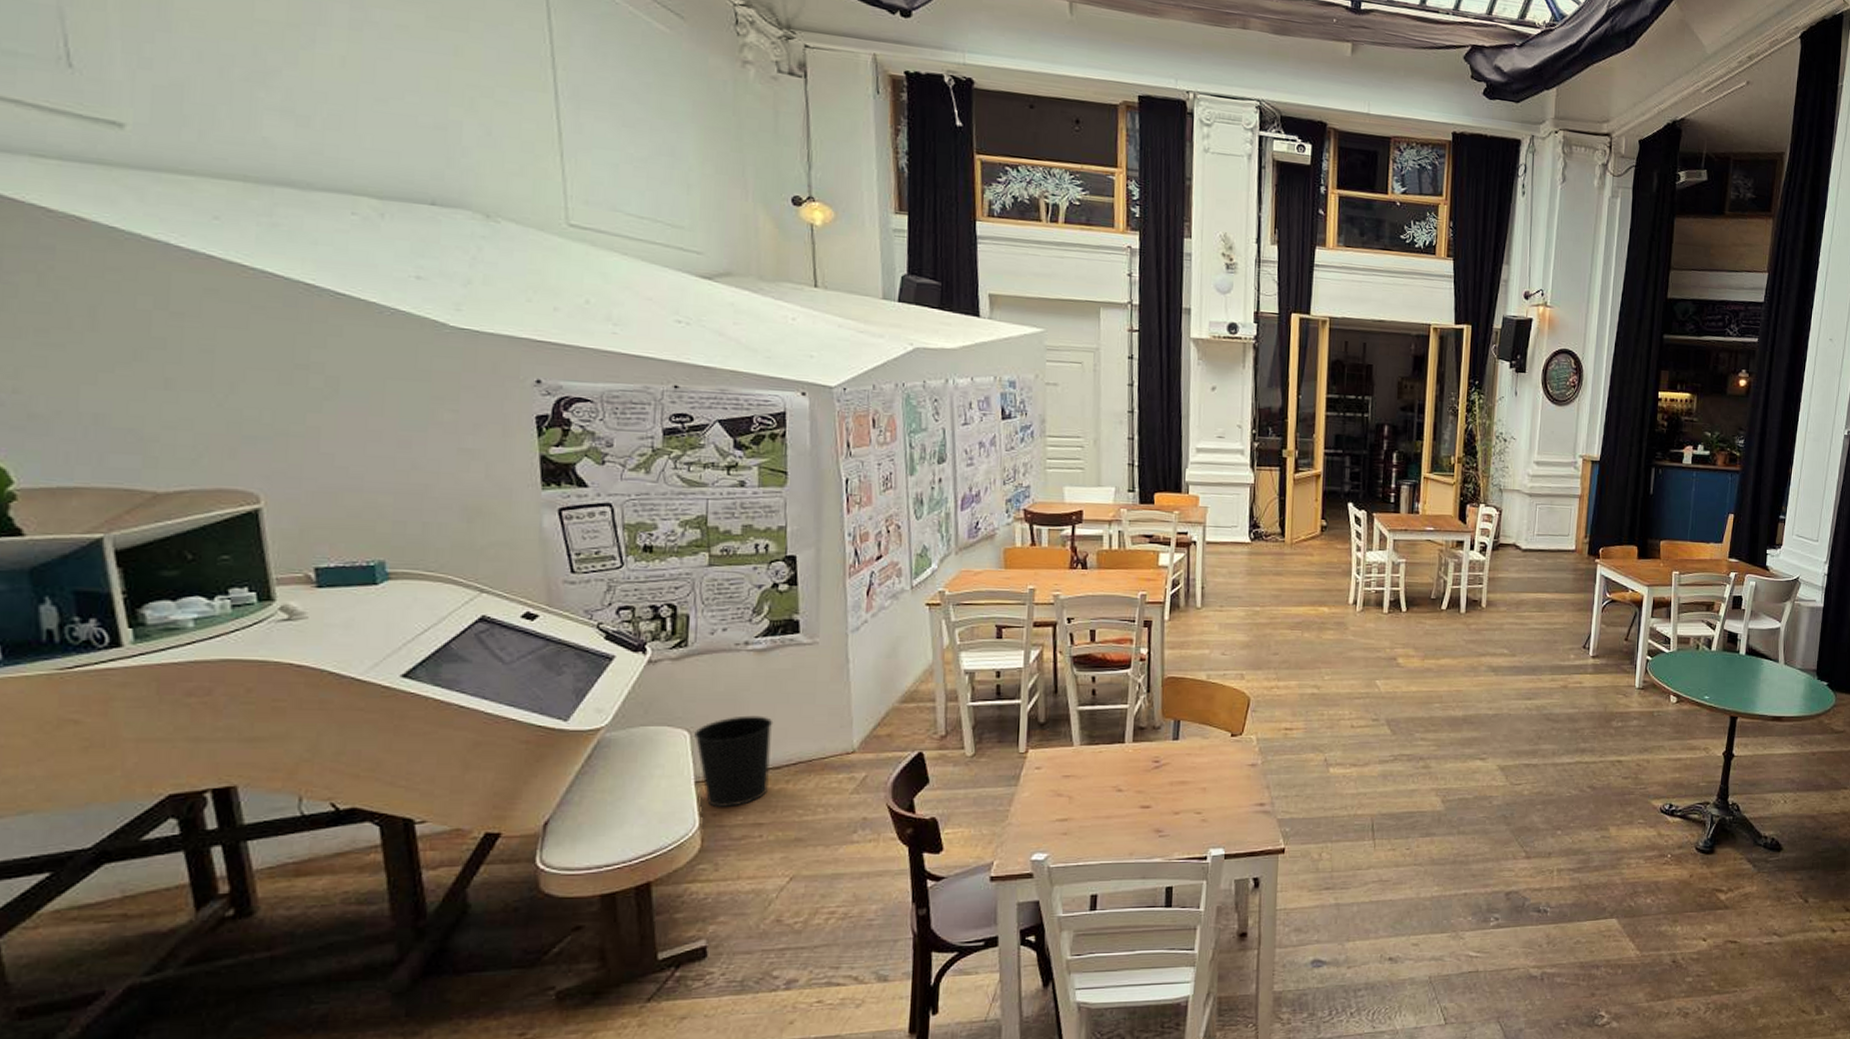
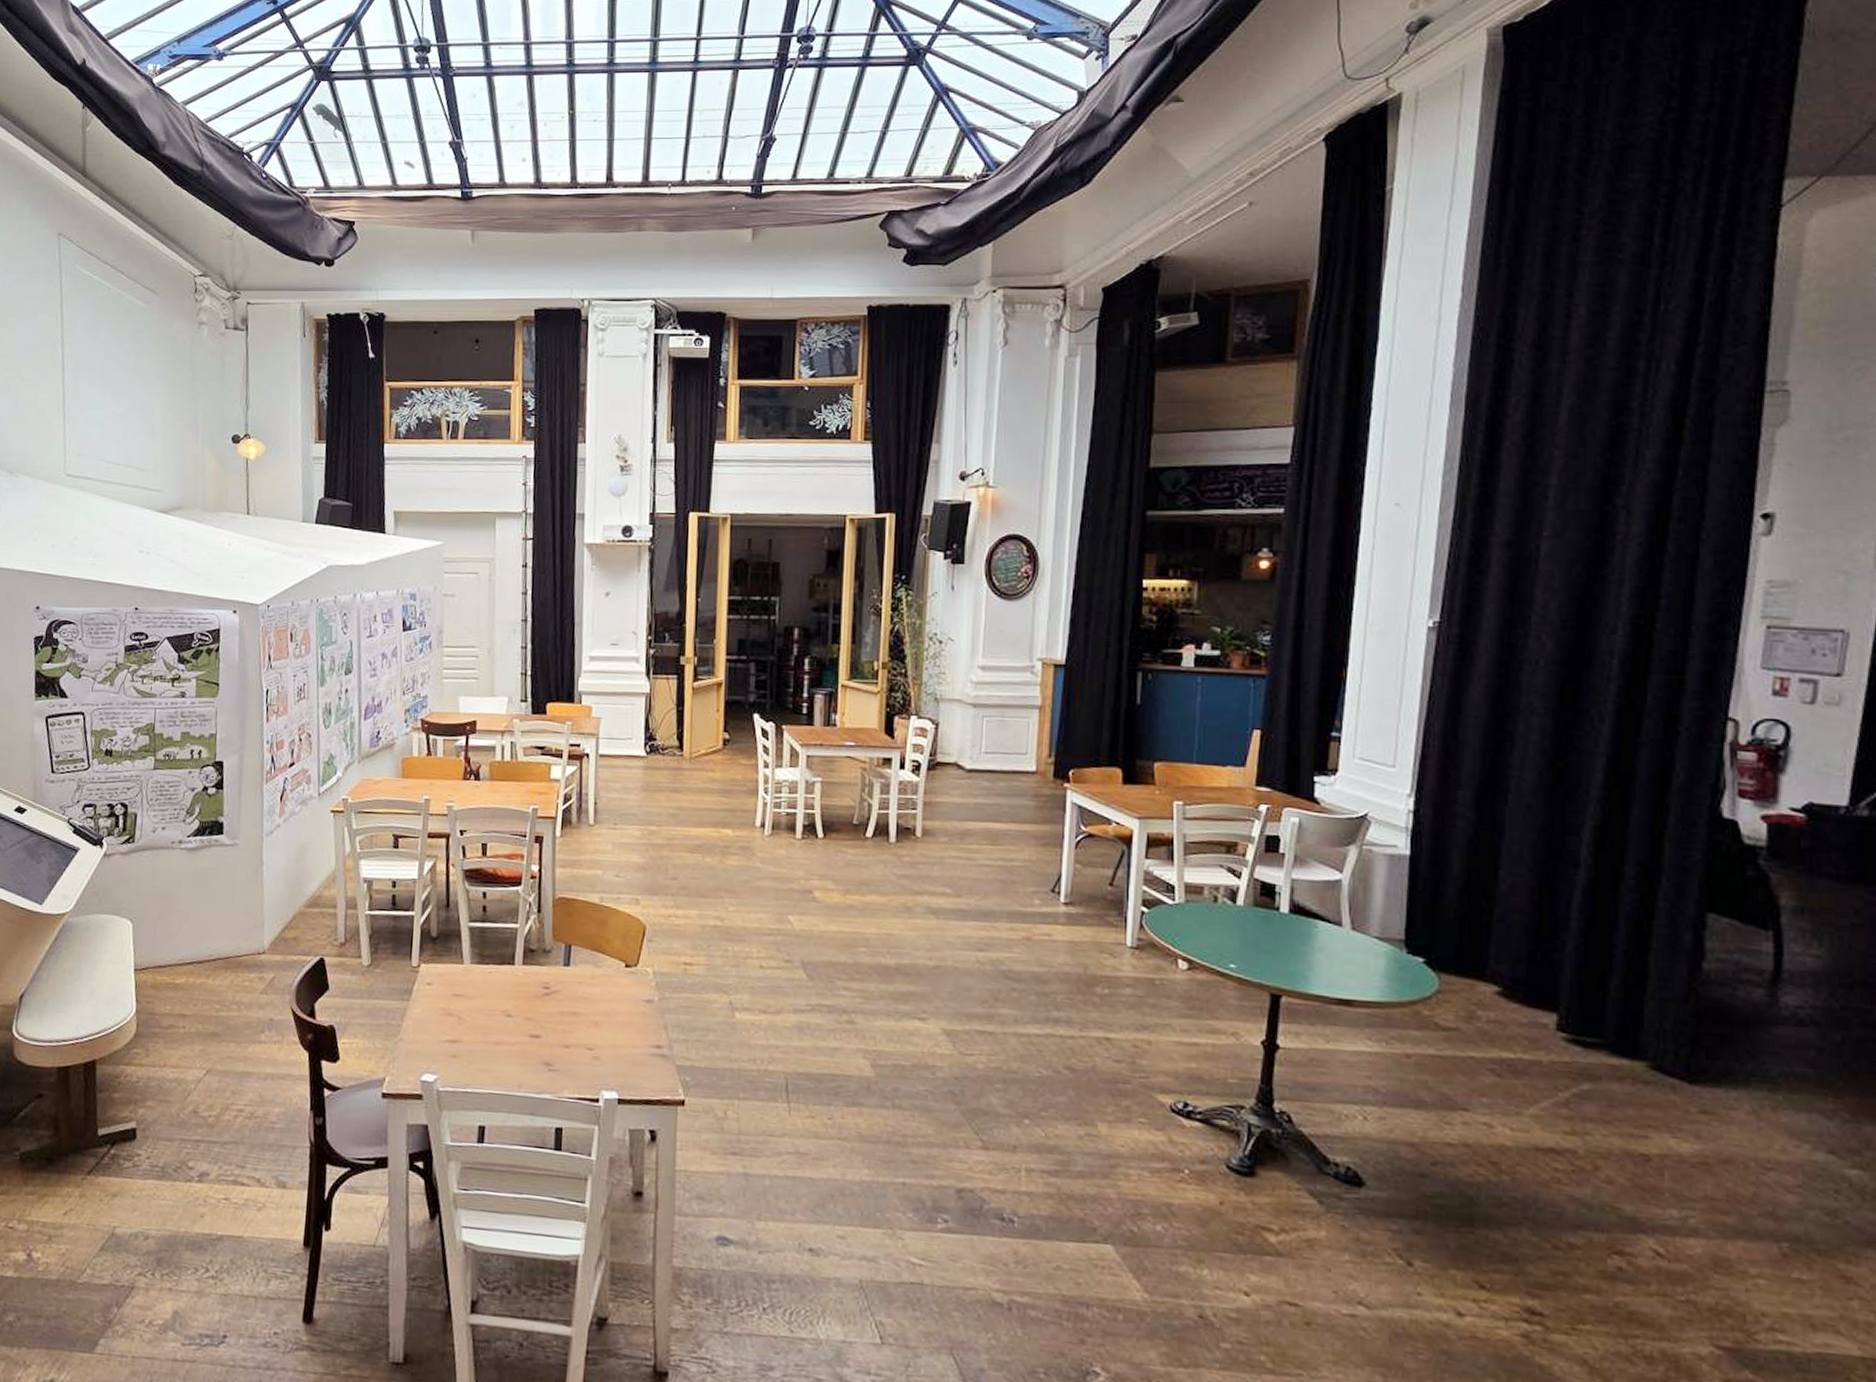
wastebasket: present [694,715,774,807] -> none [135,910,199,996]

